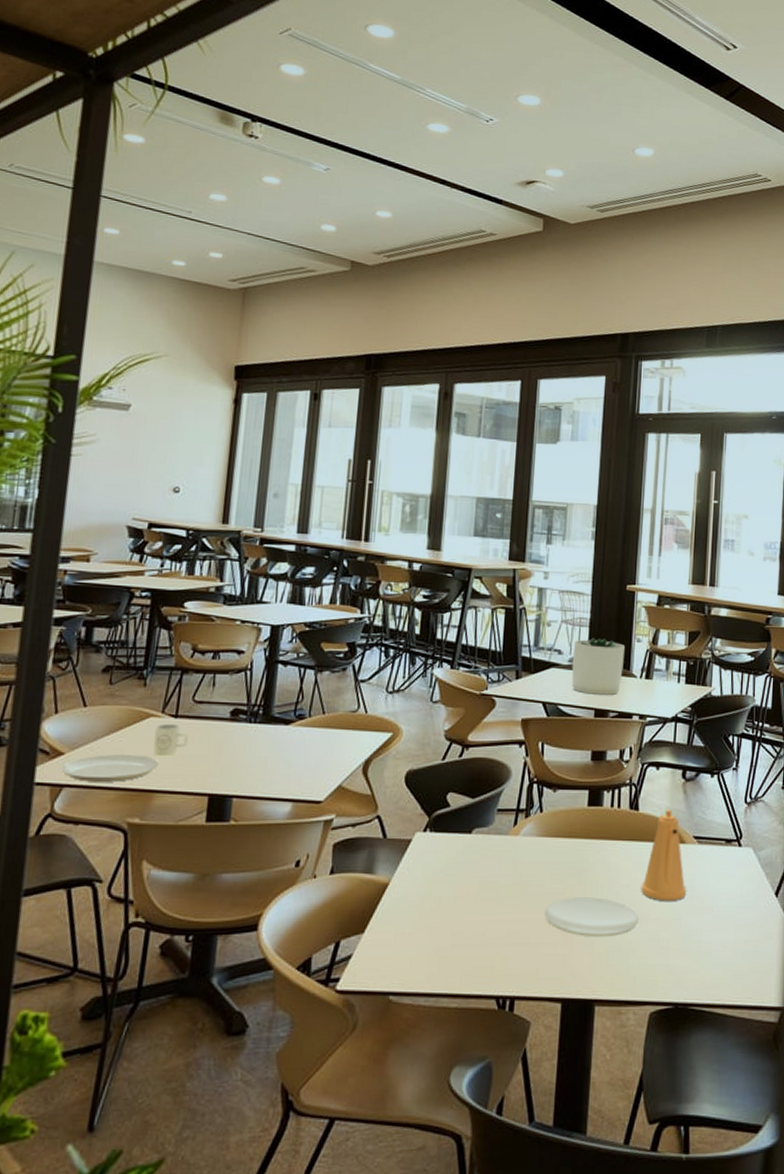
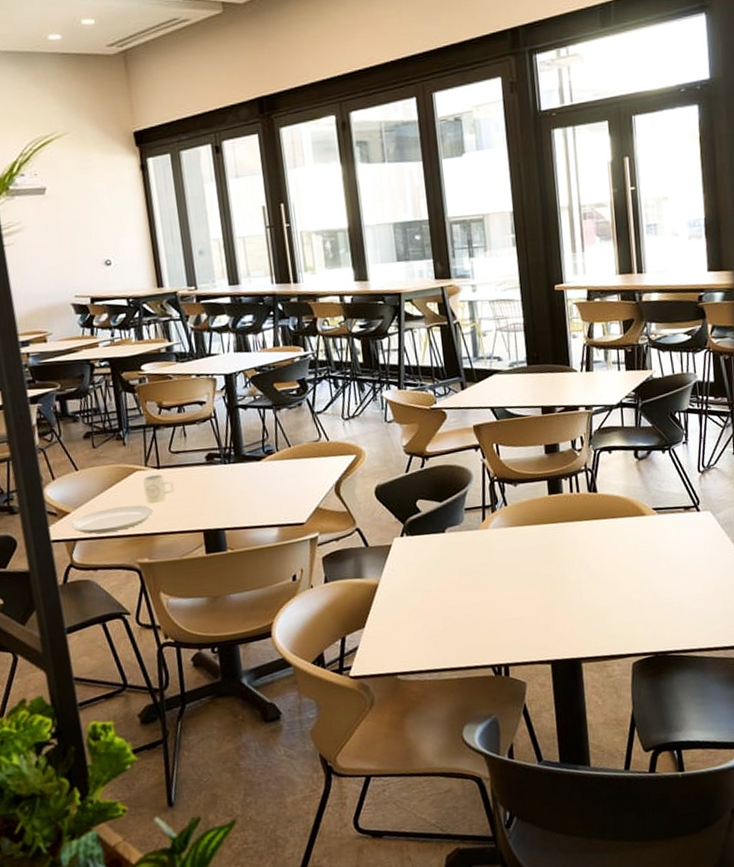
plate: present [544,897,640,937] -> none [522,572,612,607]
planter: present [571,638,625,695] -> none [512,340,564,394]
coffee pot: present [641,809,687,901] -> none [609,487,653,568]

